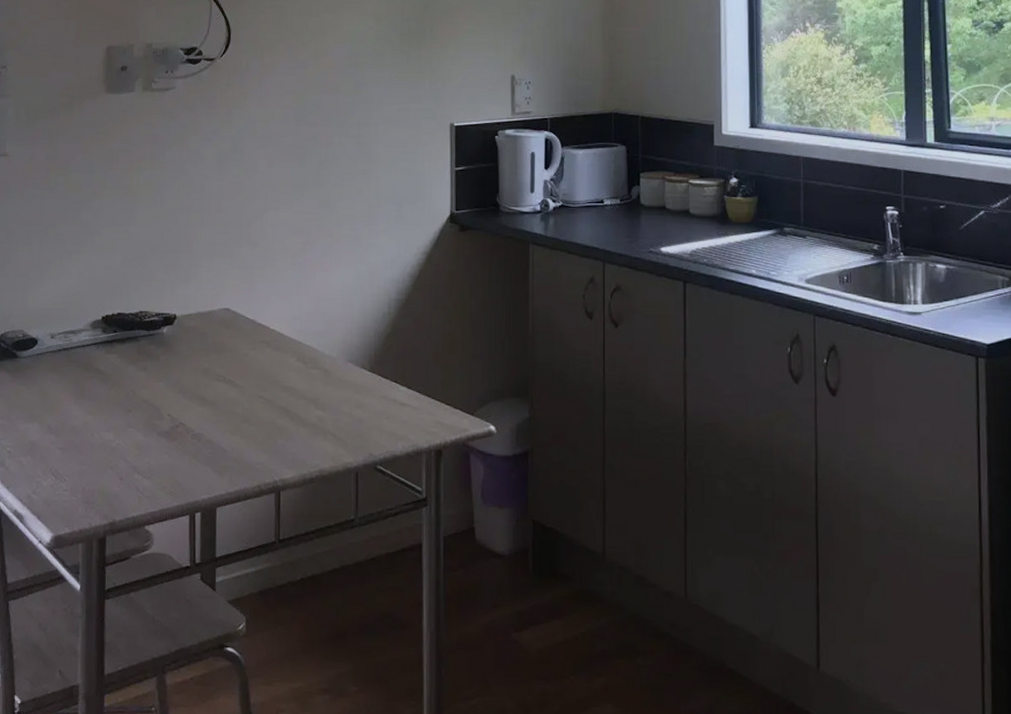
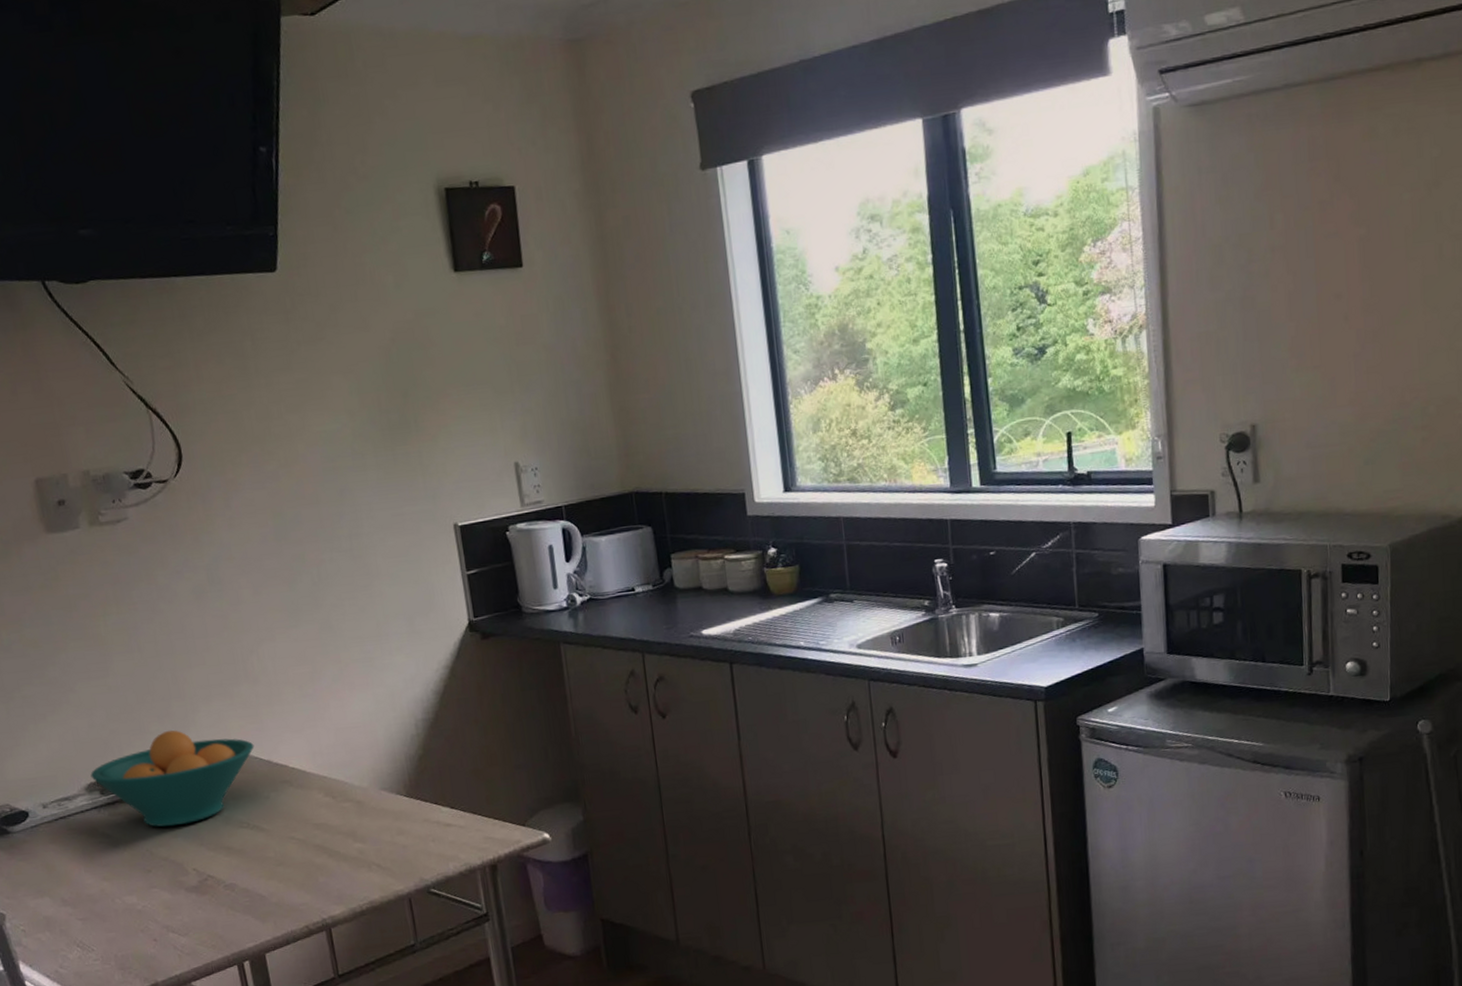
fruit bowl: none [97,281,243,371] -> present [90,730,255,827]

